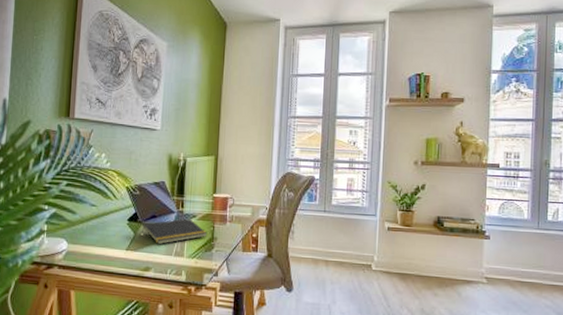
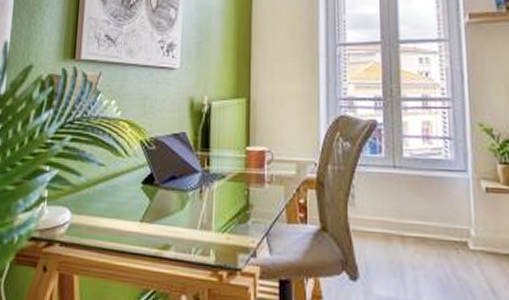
notepad: present [141,218,208,244] -> none [158,179,241,214]

